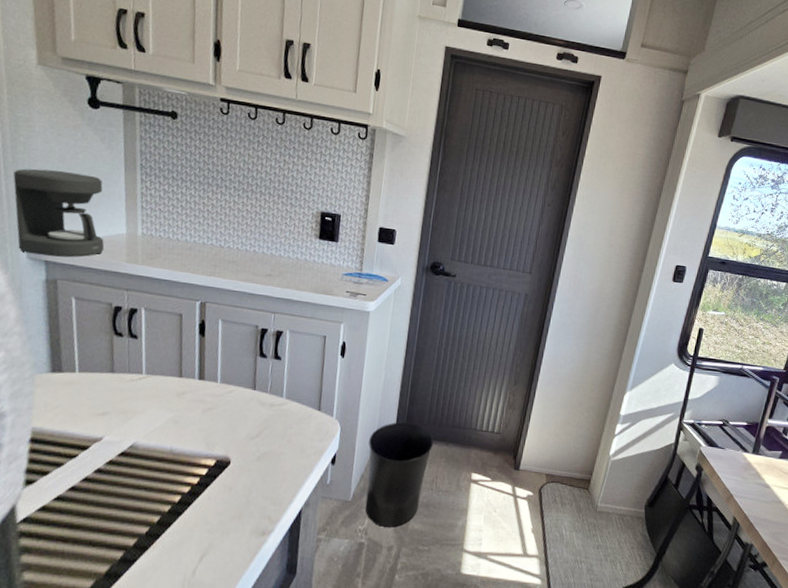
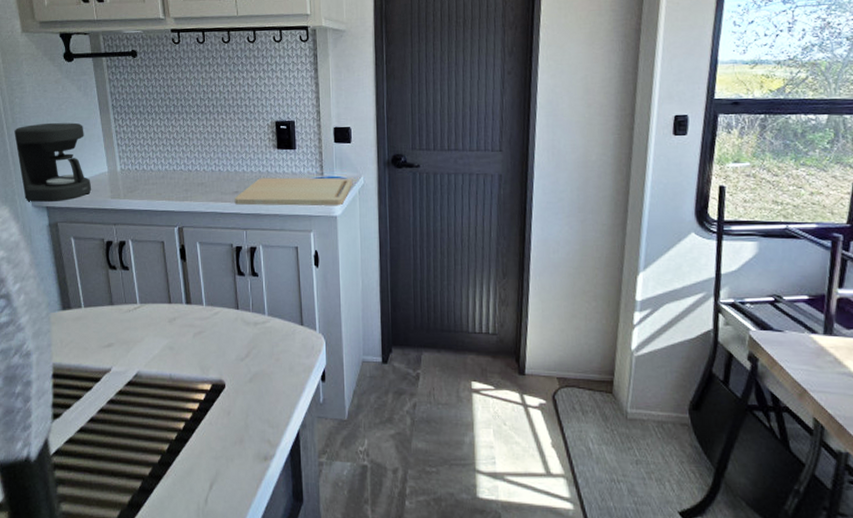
cutting board: none [266,265,391,303] -> present [234,177,353,206]
waste bin: present [365,422,434,527] -> none [356,331,424,447]

